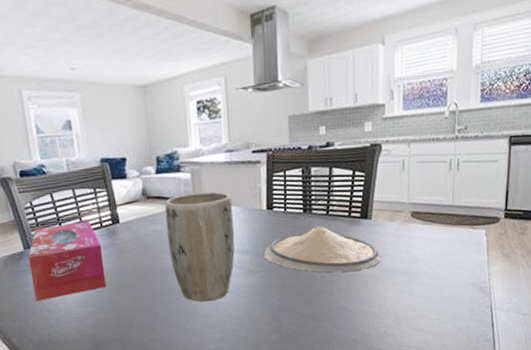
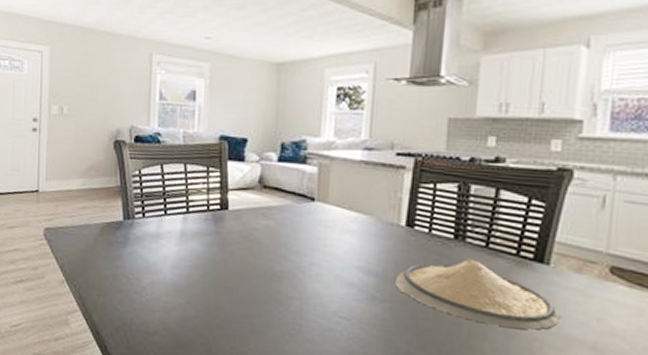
tissue box: present [28,221,107,302] -> none [124,199,205,280]
plant pot: present [165,191,235,302] -> none [278,190,364,324]

